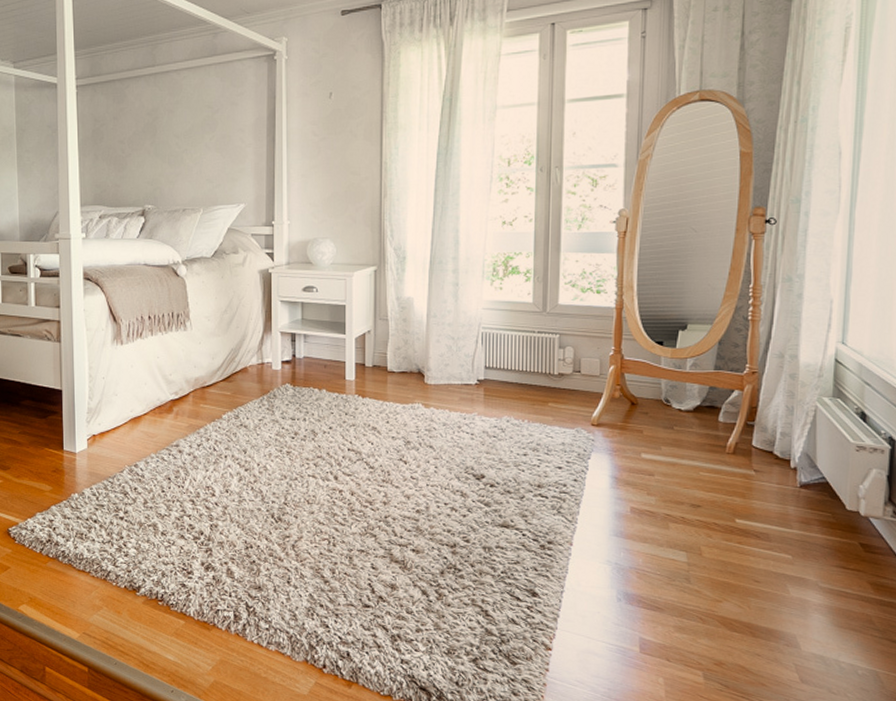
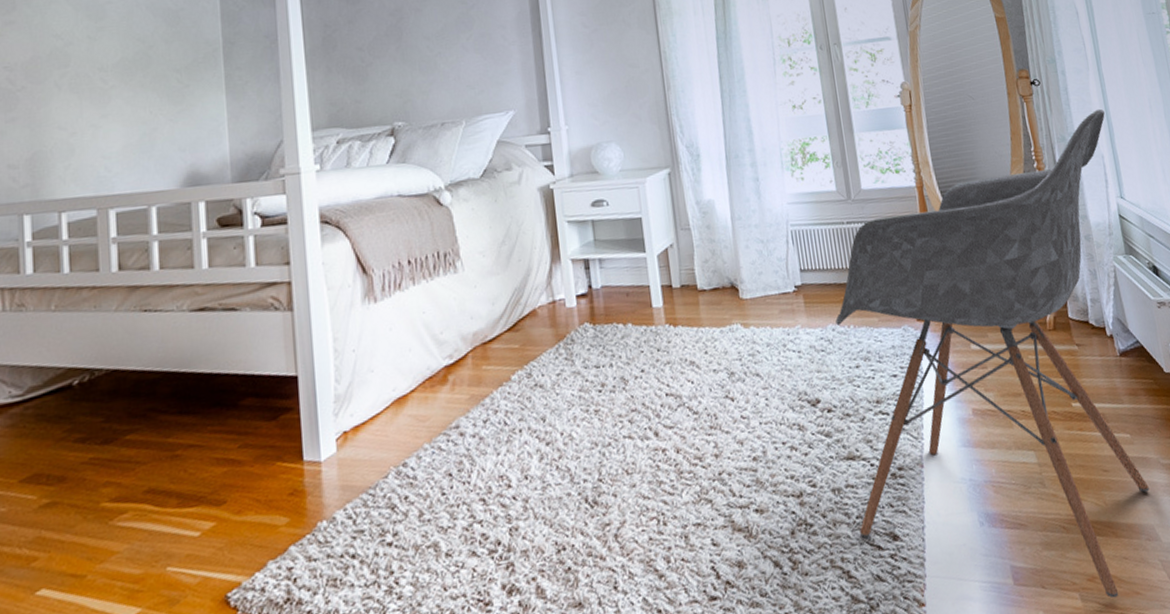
armchair: none [503,253,846,683] -> present [836,108,1149,599]

